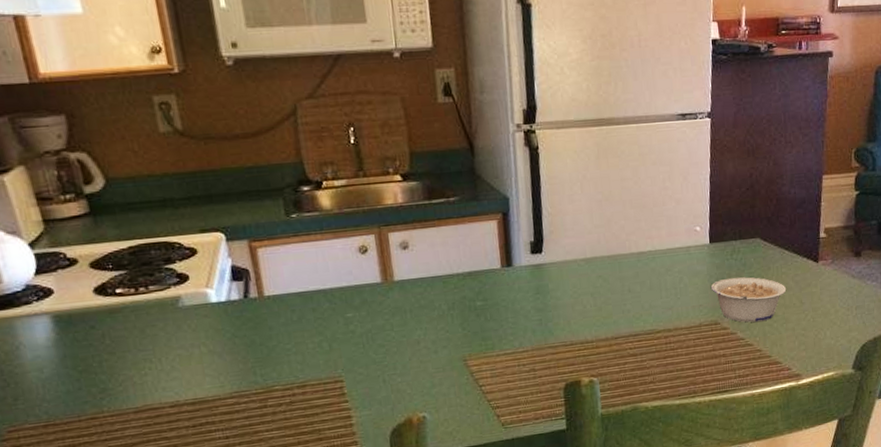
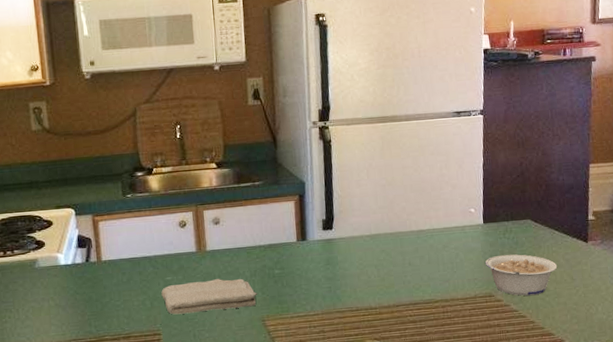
washcloth: none [341,312,457,358] -> present [161,278,257,315]

